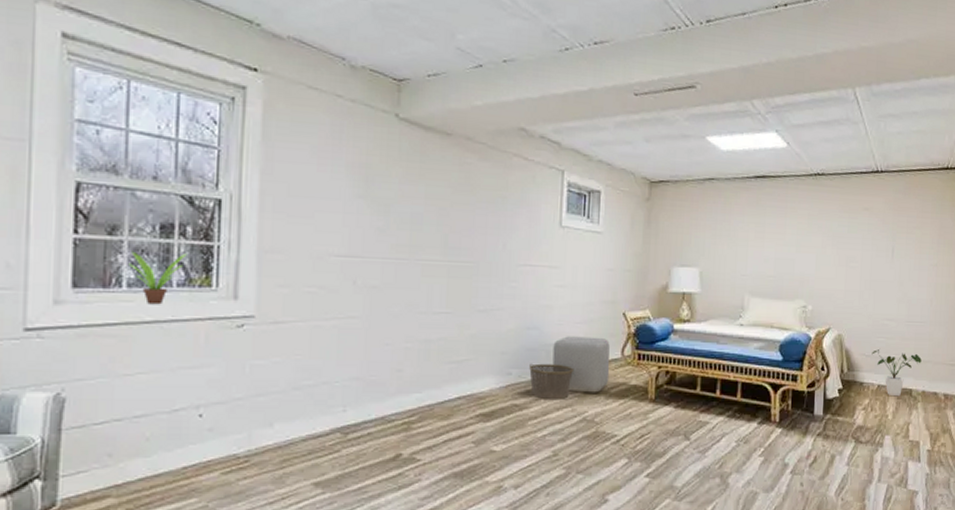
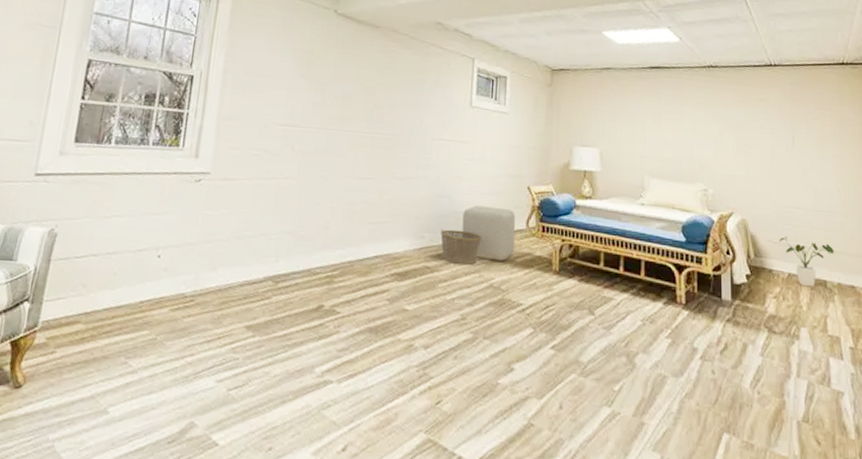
potted plant: present [129,251,187,305] -> none [118,115,163,160]

